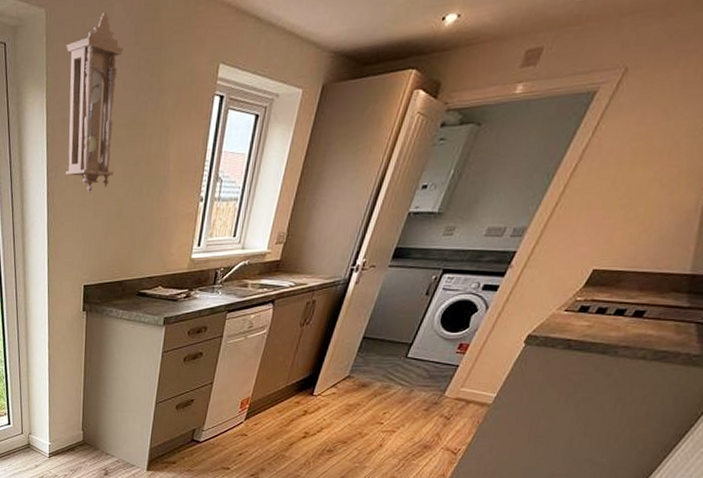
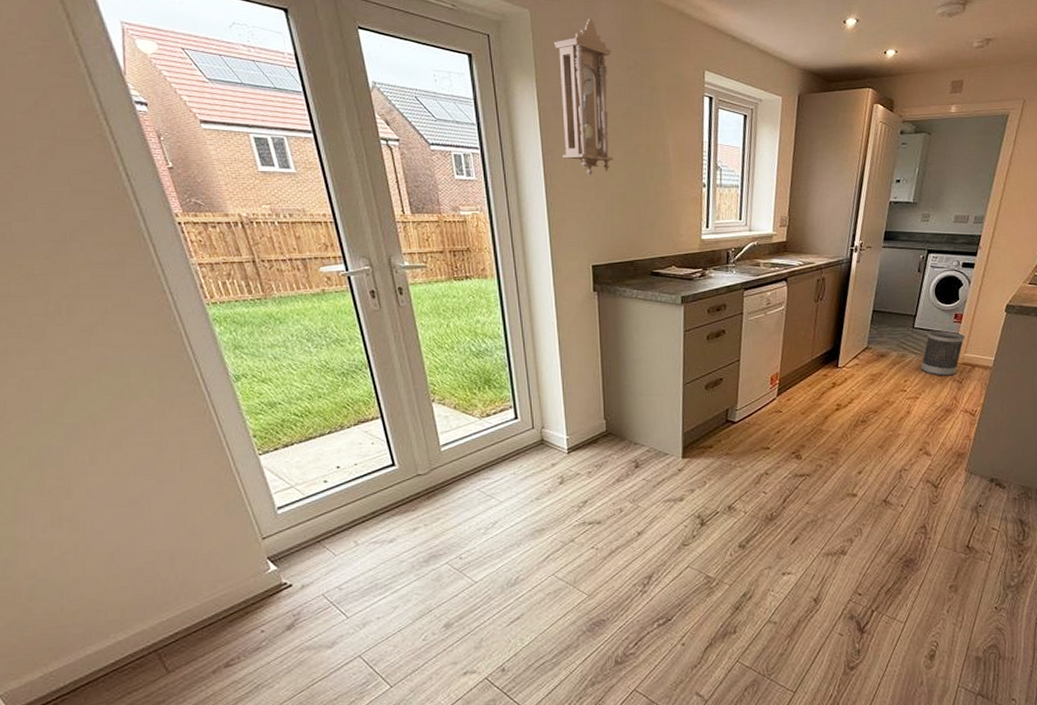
wastebasket: none [405,361,466,411] -> present [921,330,965,376]

